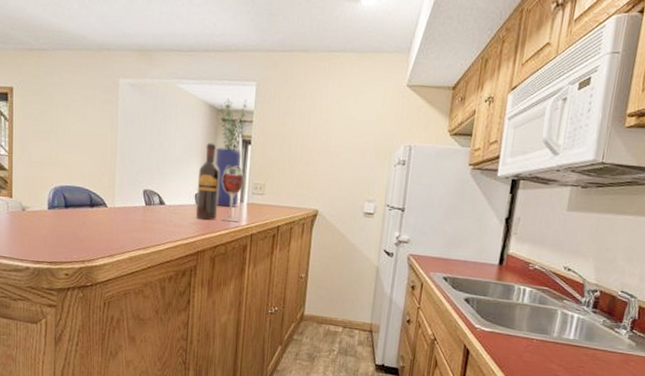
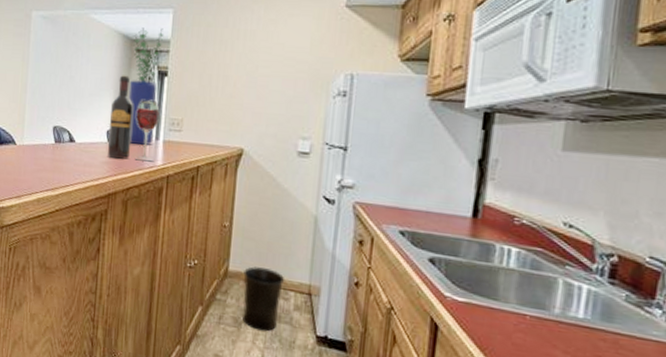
waste bin: none [315,310,352,364] -> present [242,266,285,331]

